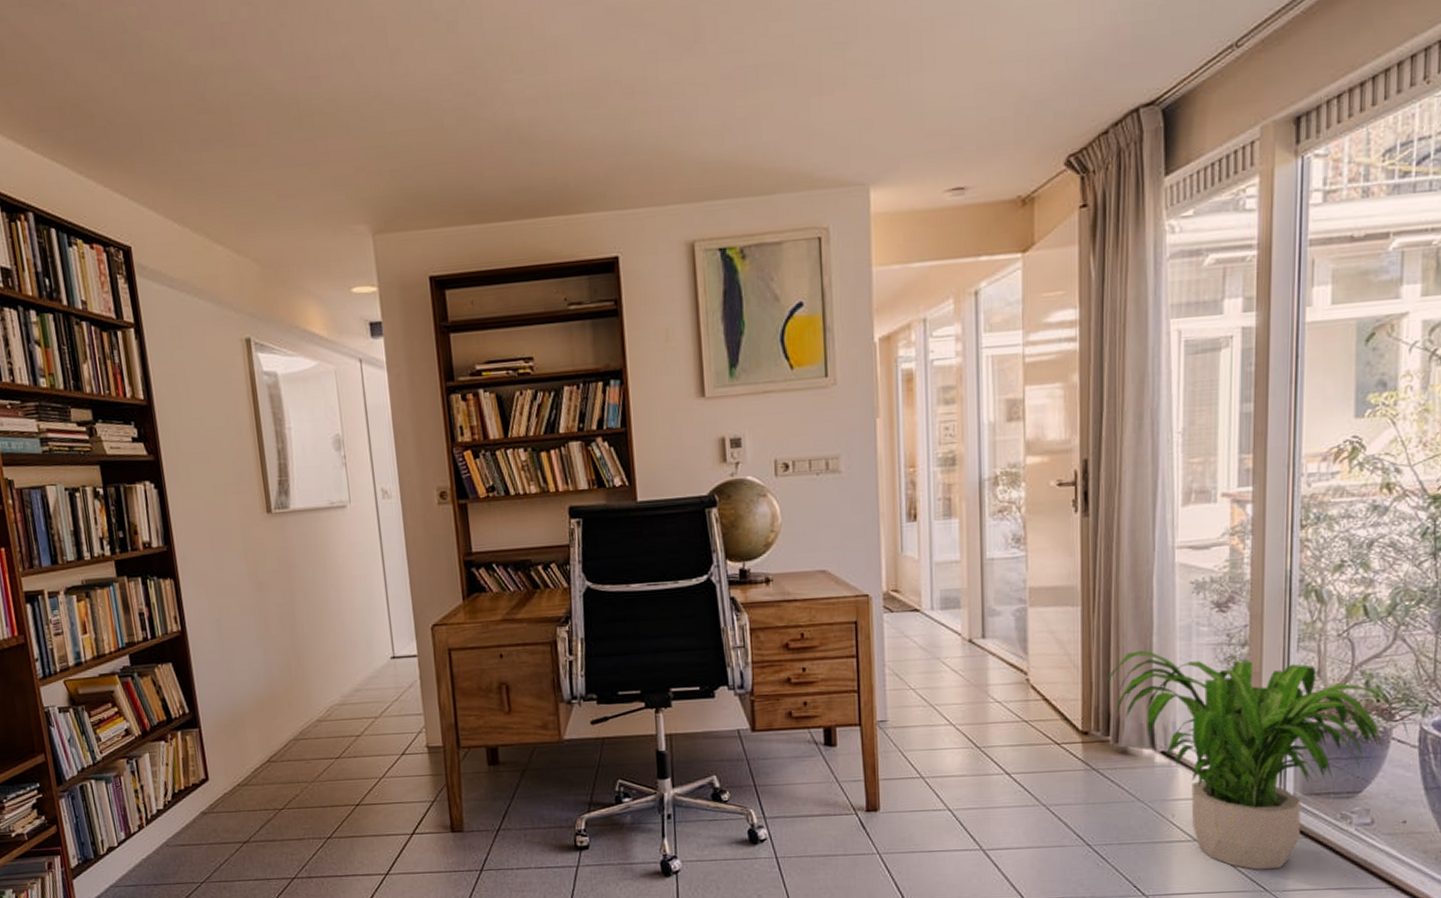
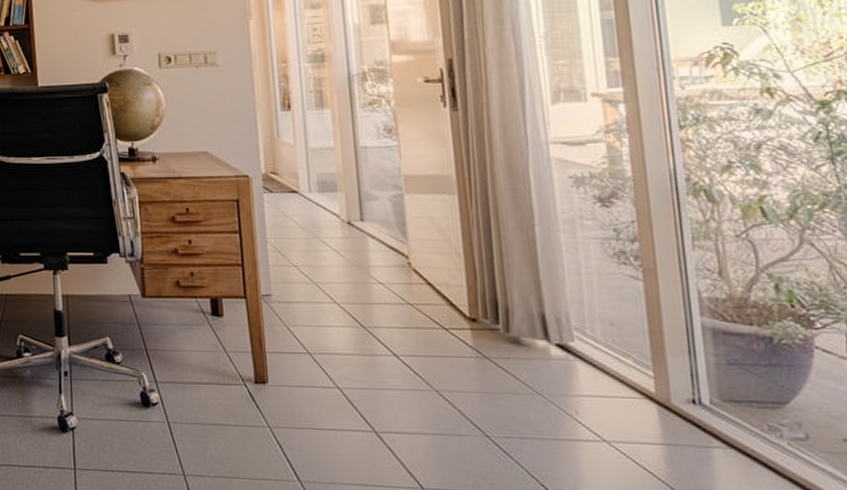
potted plant: present [1105,650,1409,870] -> none [490,241,835,481]

